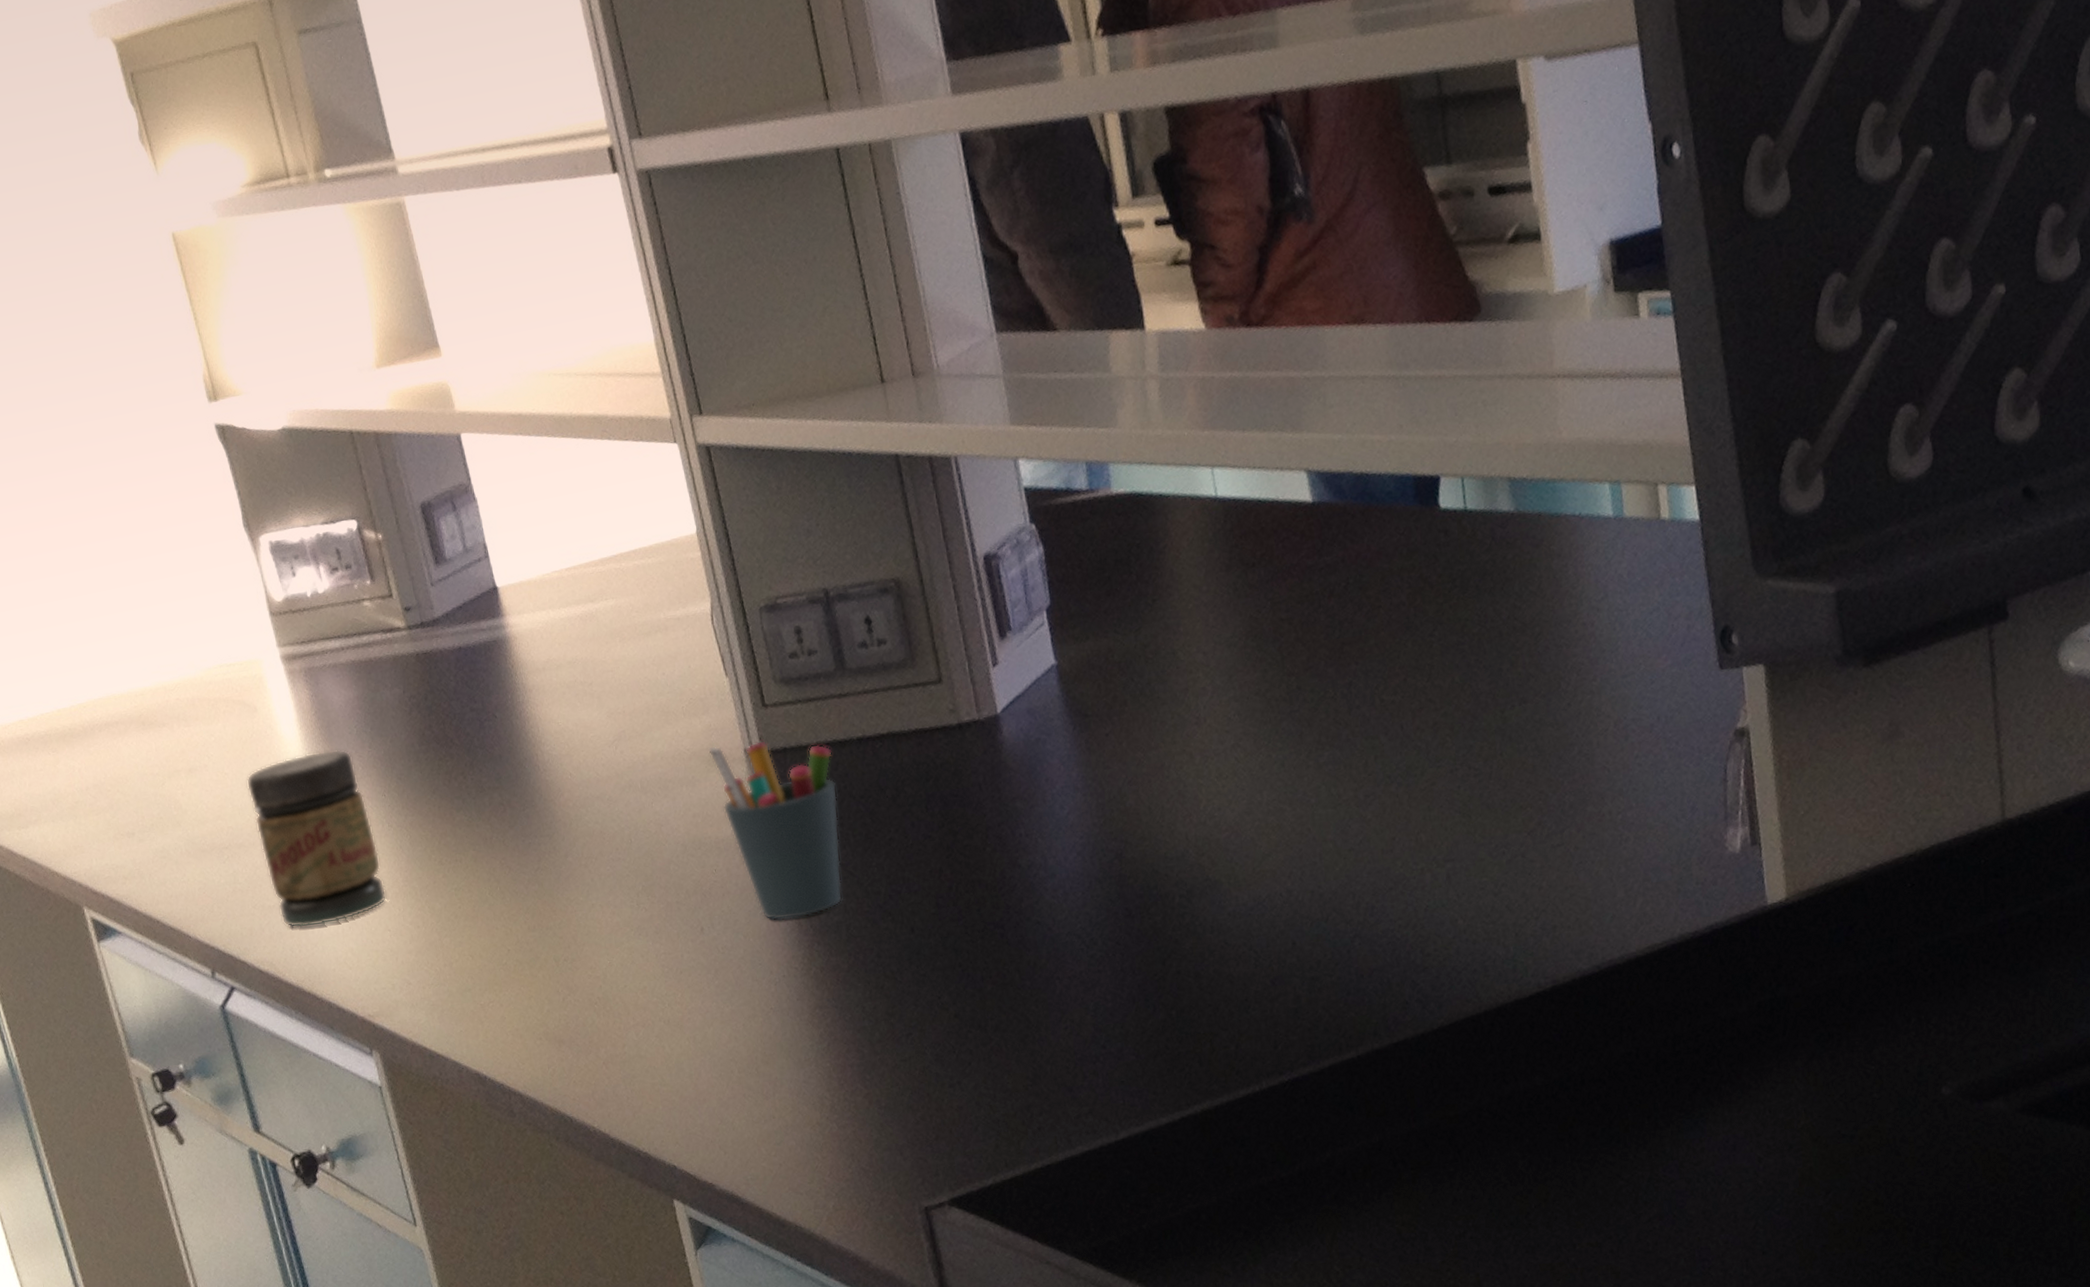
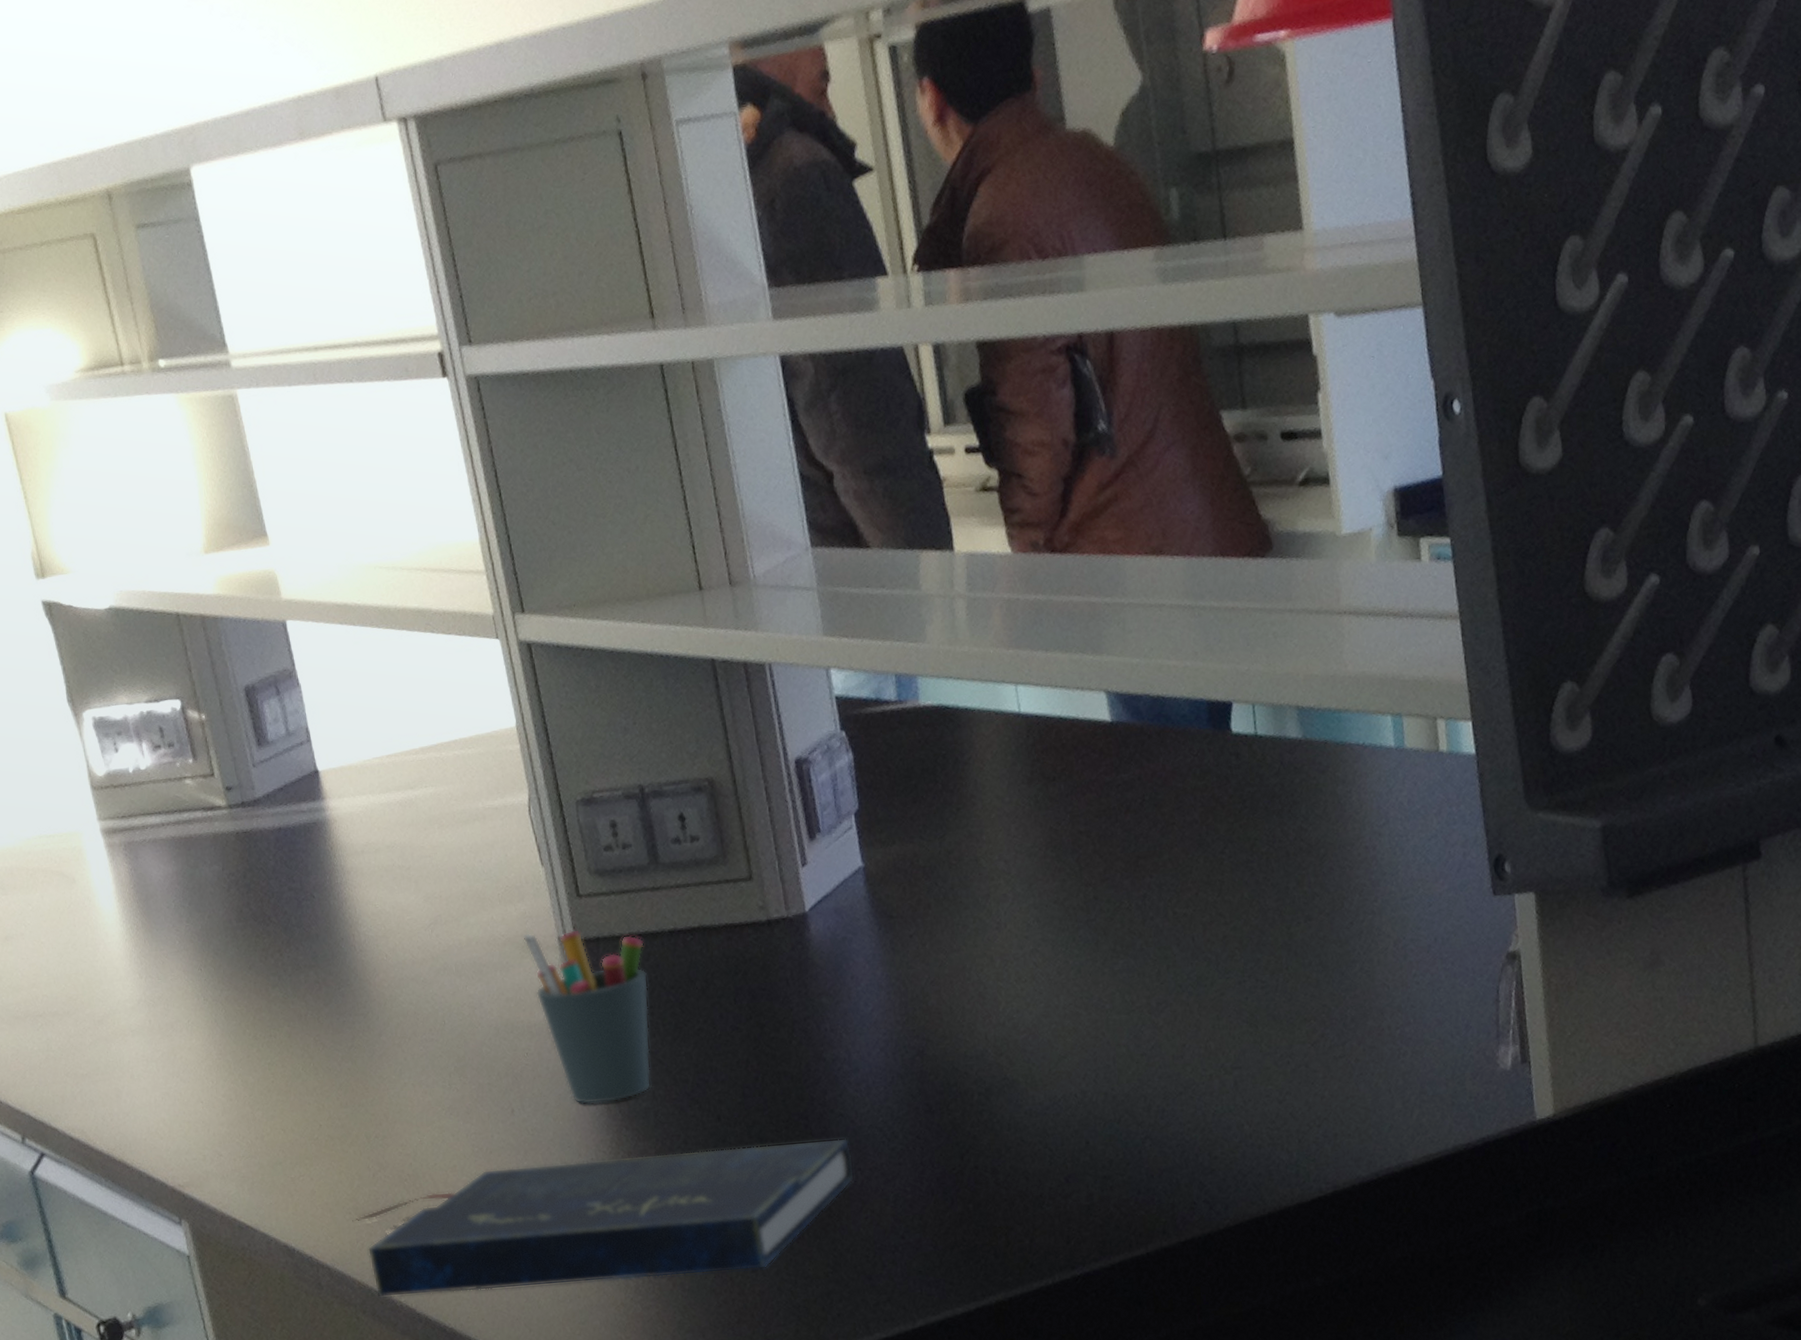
jar: present [246,749,387,928] -> none [62,922,200,1097]
book: none [543,946,1053,1124] -> present [352,1137,855,1298]

